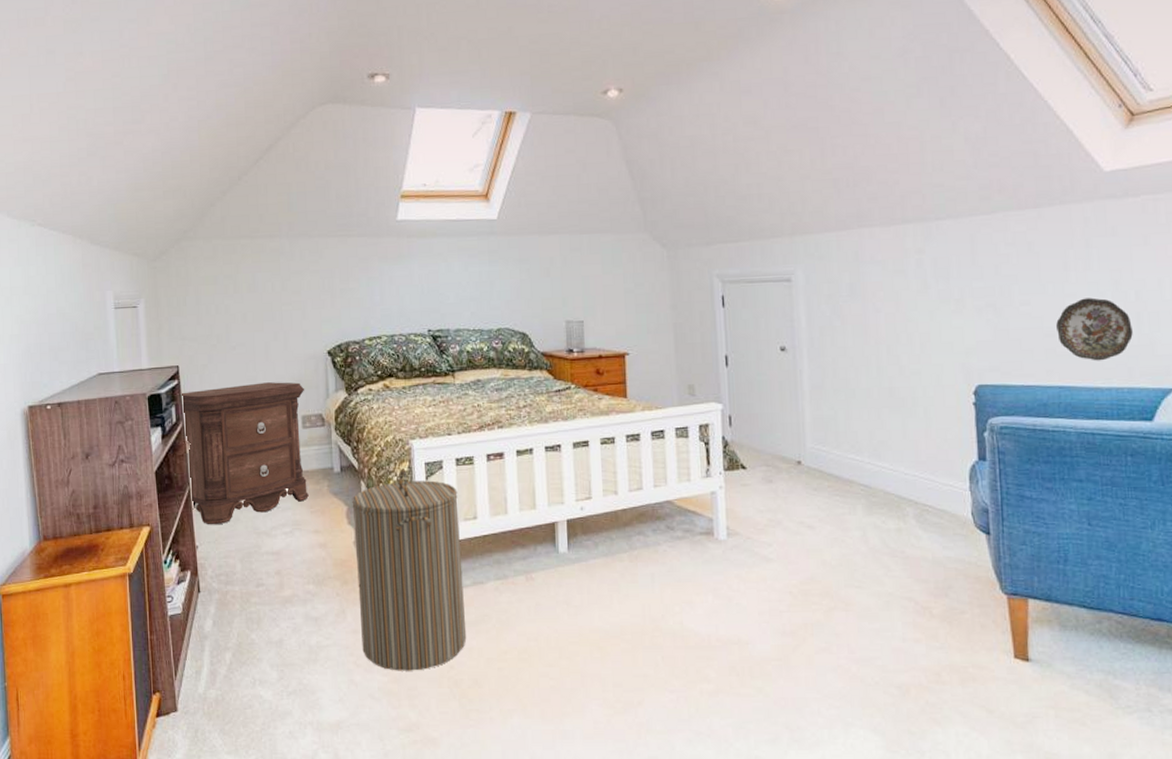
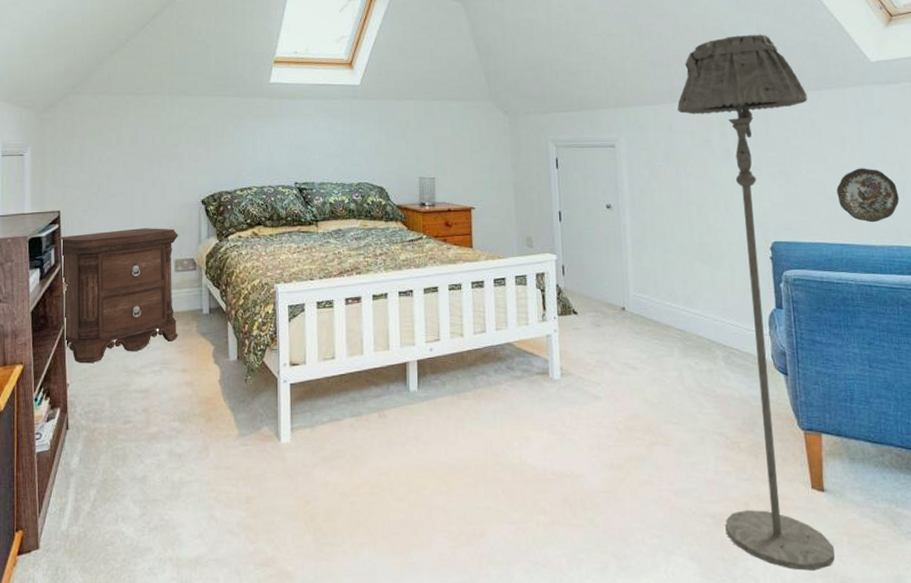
laundry hamper: present [352,469,467,671] -> none [219,311,323,506]
floor lamp: none [866,143,1039,745] -> present [677,34,835,571]

